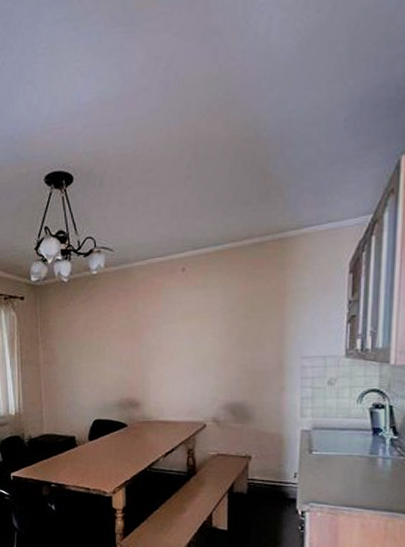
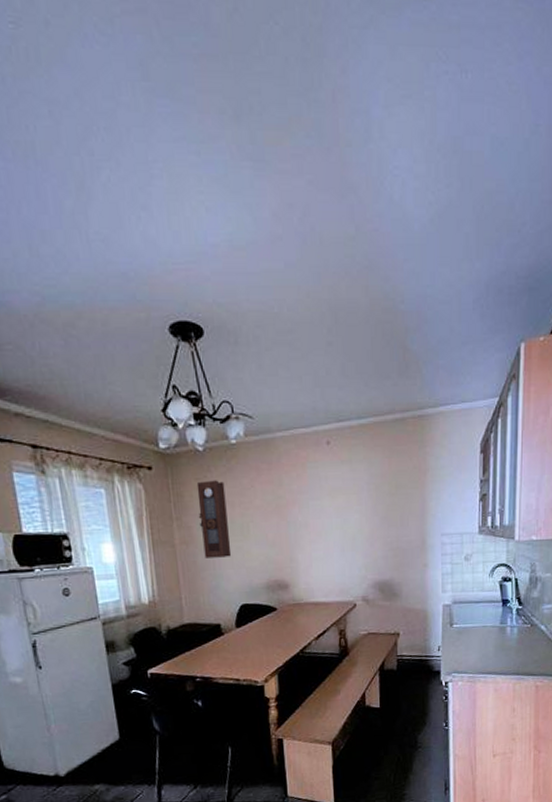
pendulum clock: none [60,307,88,377] -> present [196,480,232,558]

